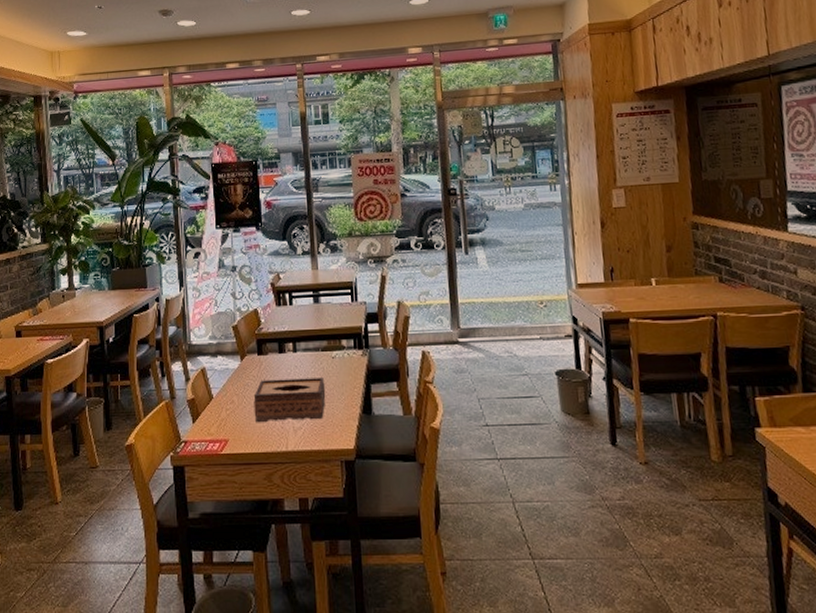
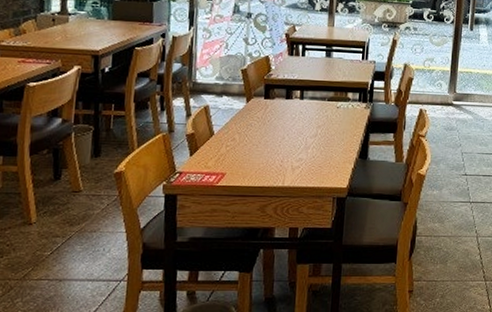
tissue box: present [253,377,326,423] -> none [254,122,328,161]

